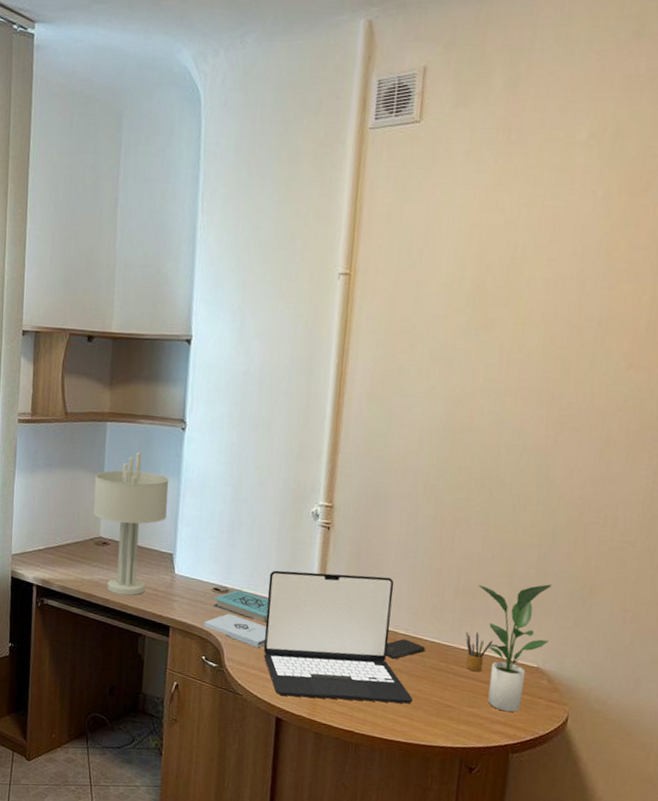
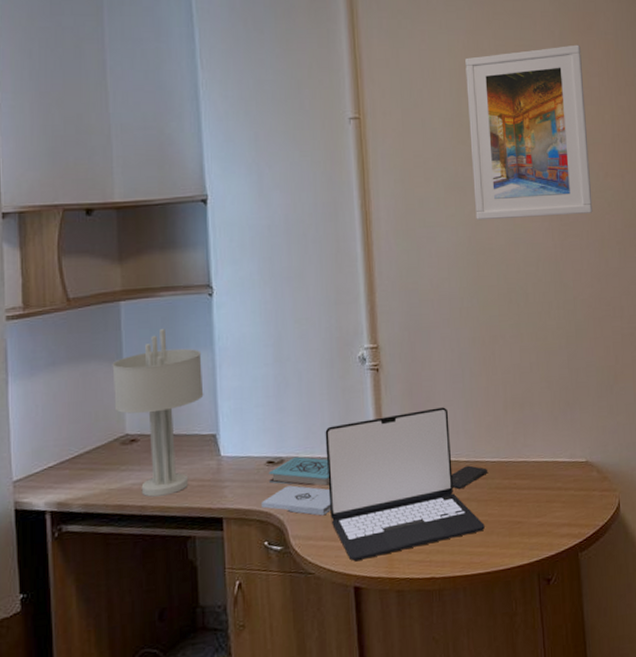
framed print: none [459,208,628,407] -> present [465,44,593,221]
pencil box: present [465,631,494,672] -> none [520,441,546,481]
potted plant: present [478,584,552,713] -> none [523,380,591,513]

